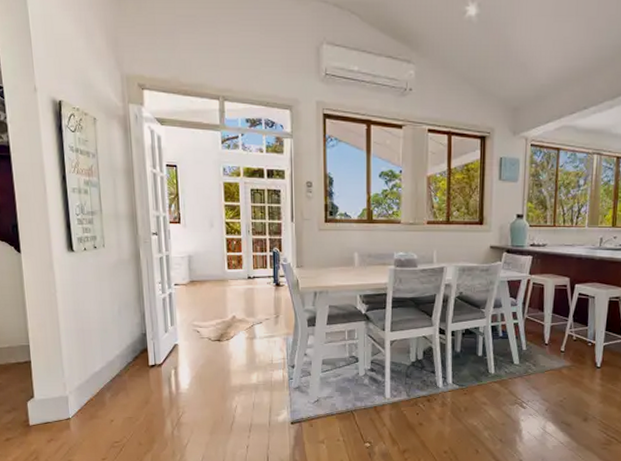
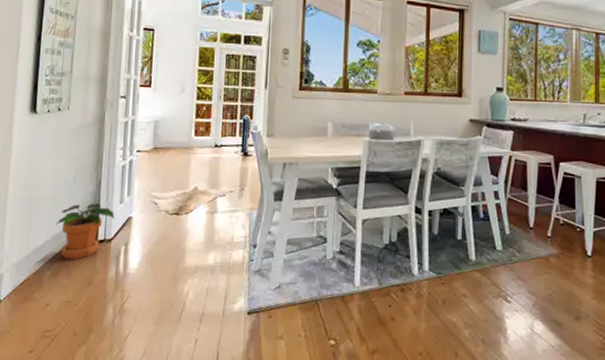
potted plant: none [108,333,162,383] -> present [55,203,115,260]

